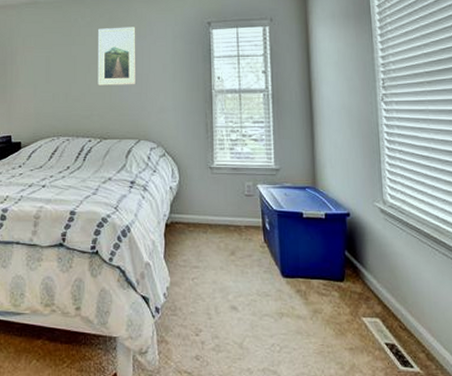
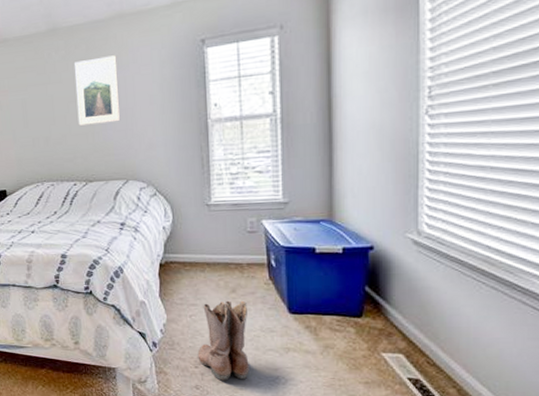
boots: none [198,263,247,350] -> present [197,300,249,381]

